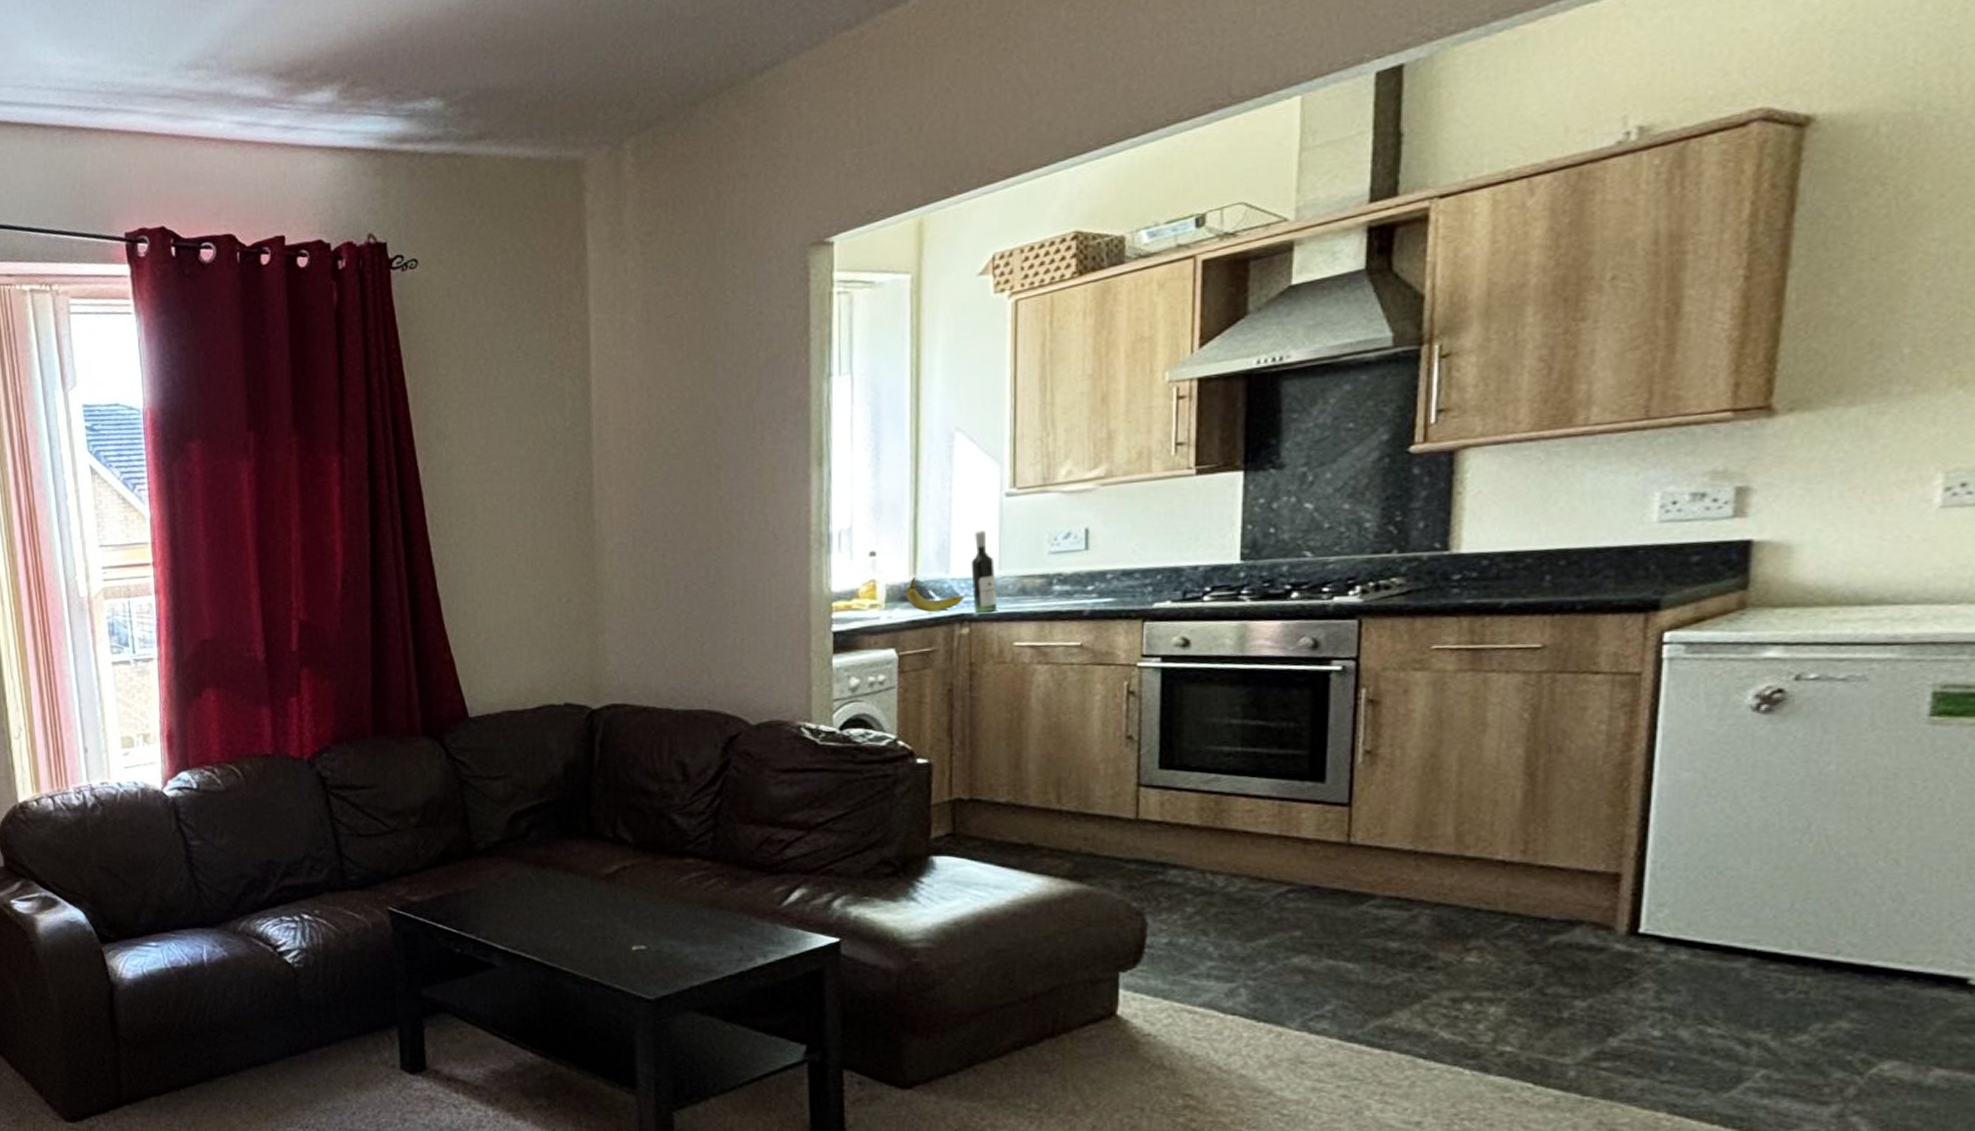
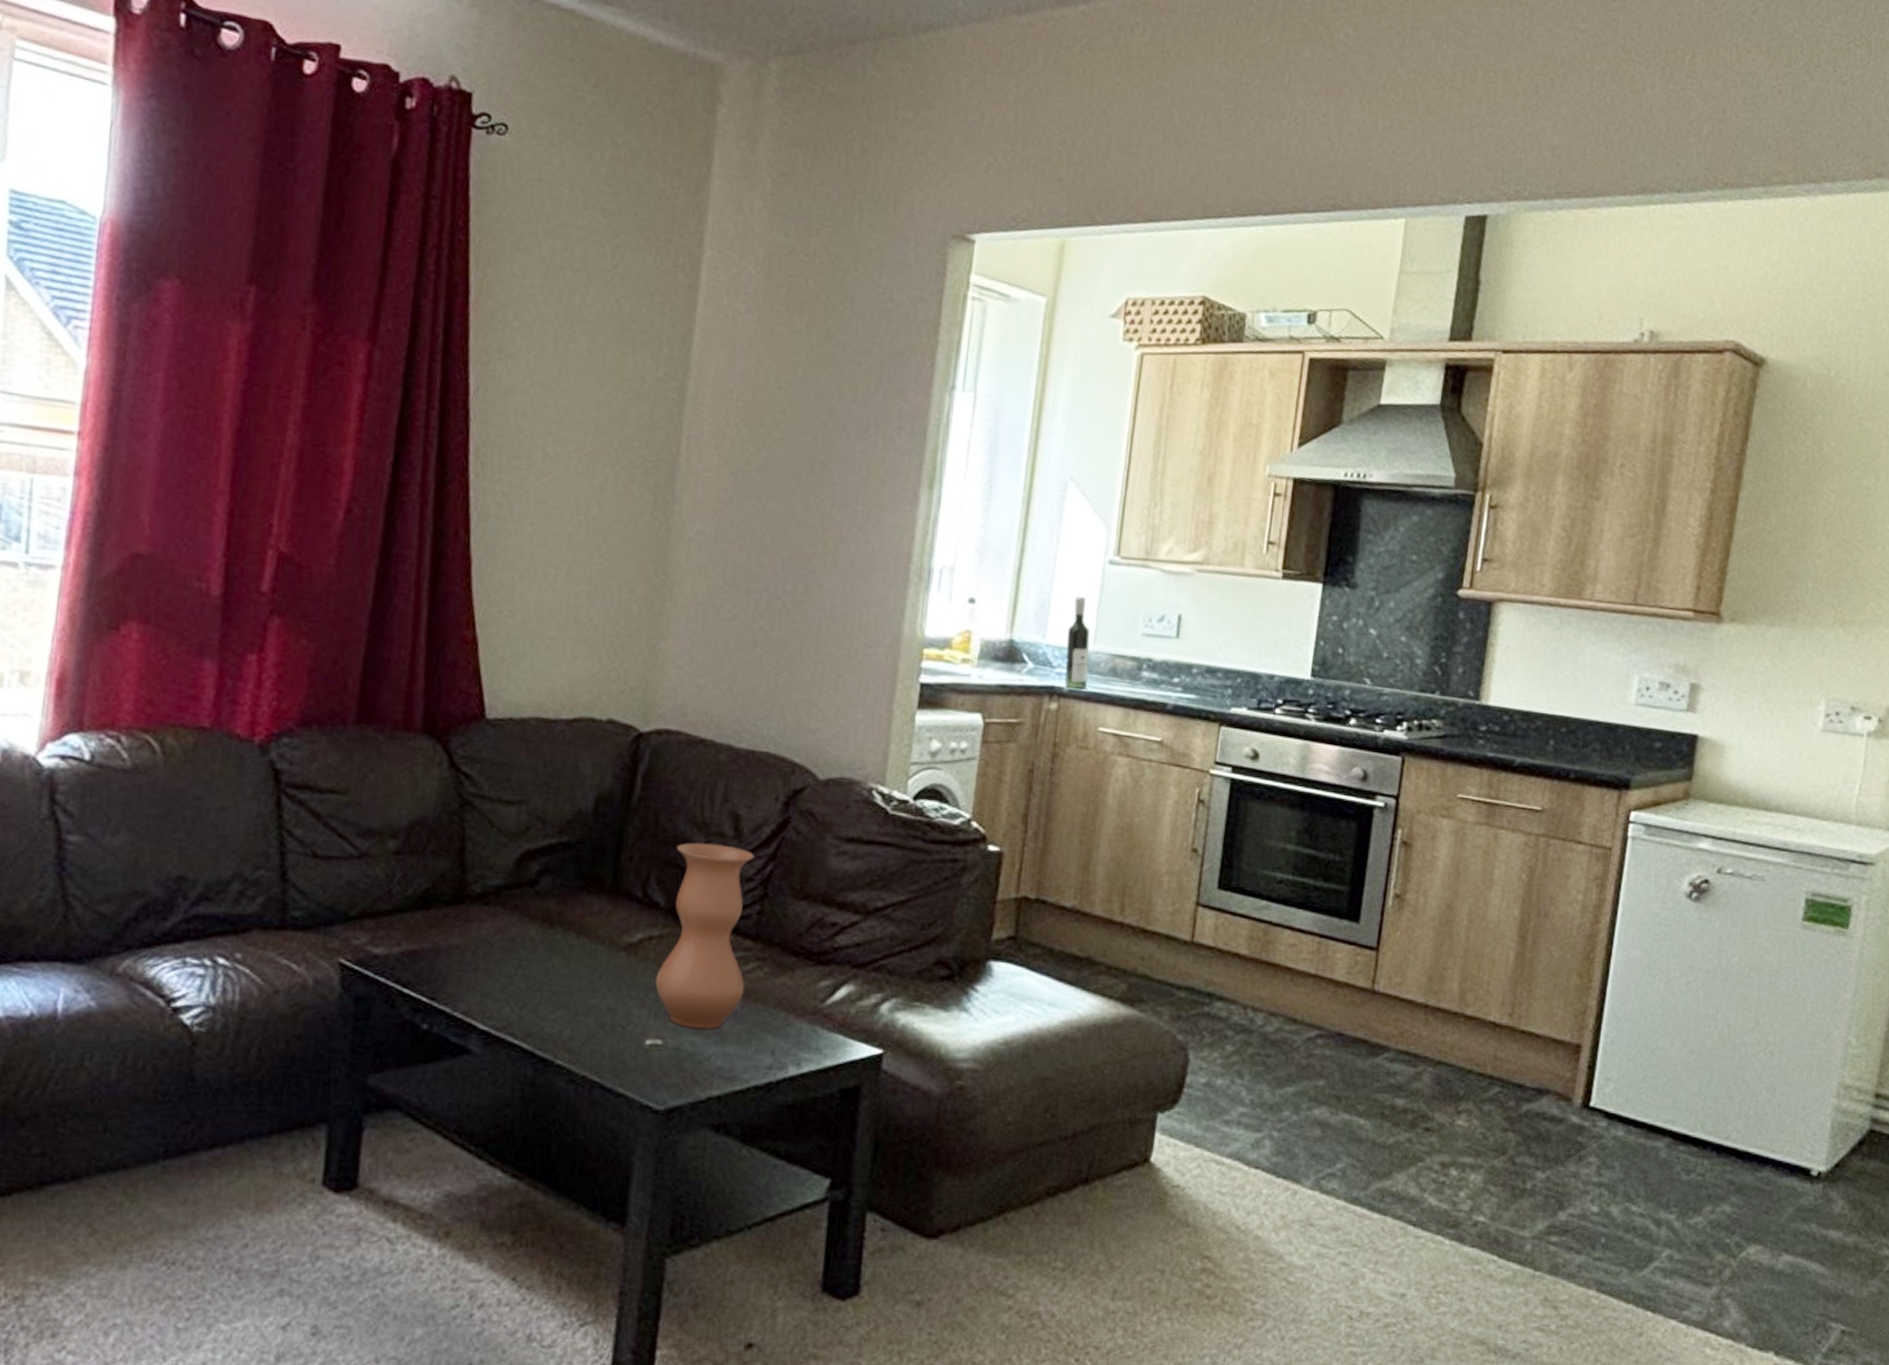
vase: none [633,788,710,935] -> present [655,842,754,1030]
fruit: present [906,578,964,612] -> none [999,636,1056,679]

